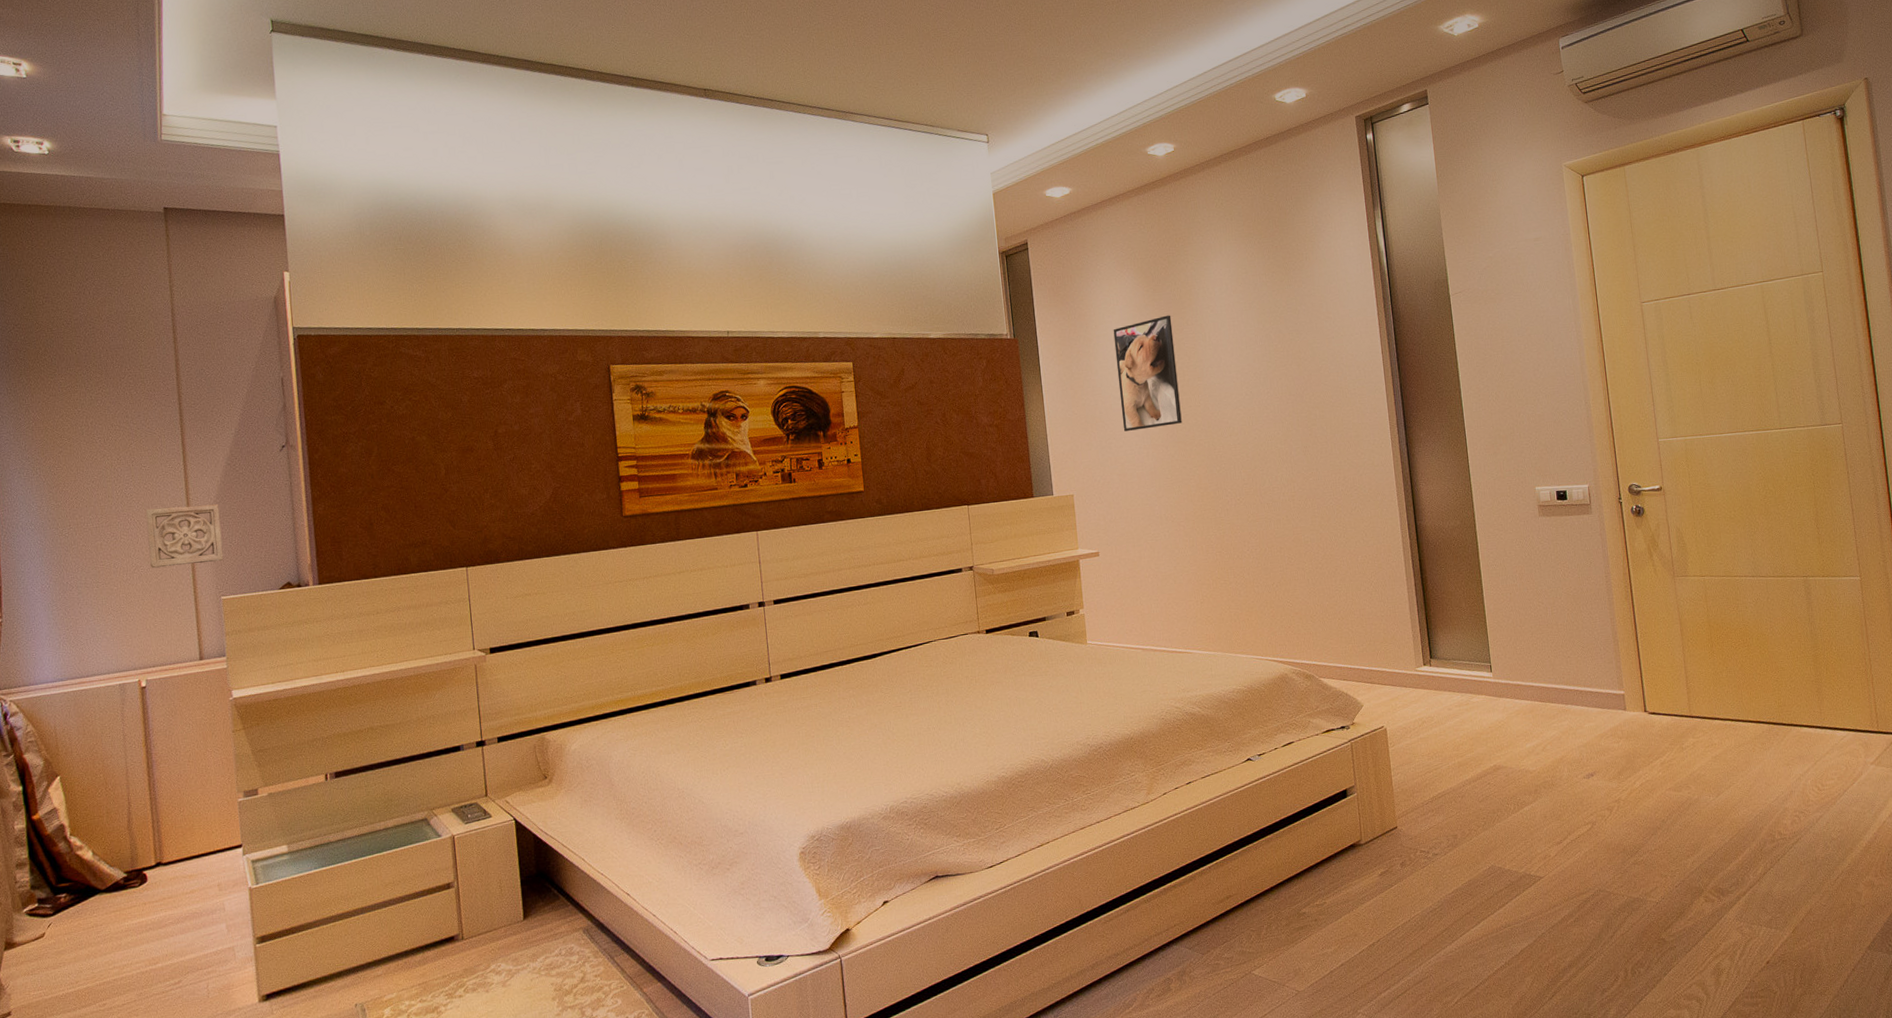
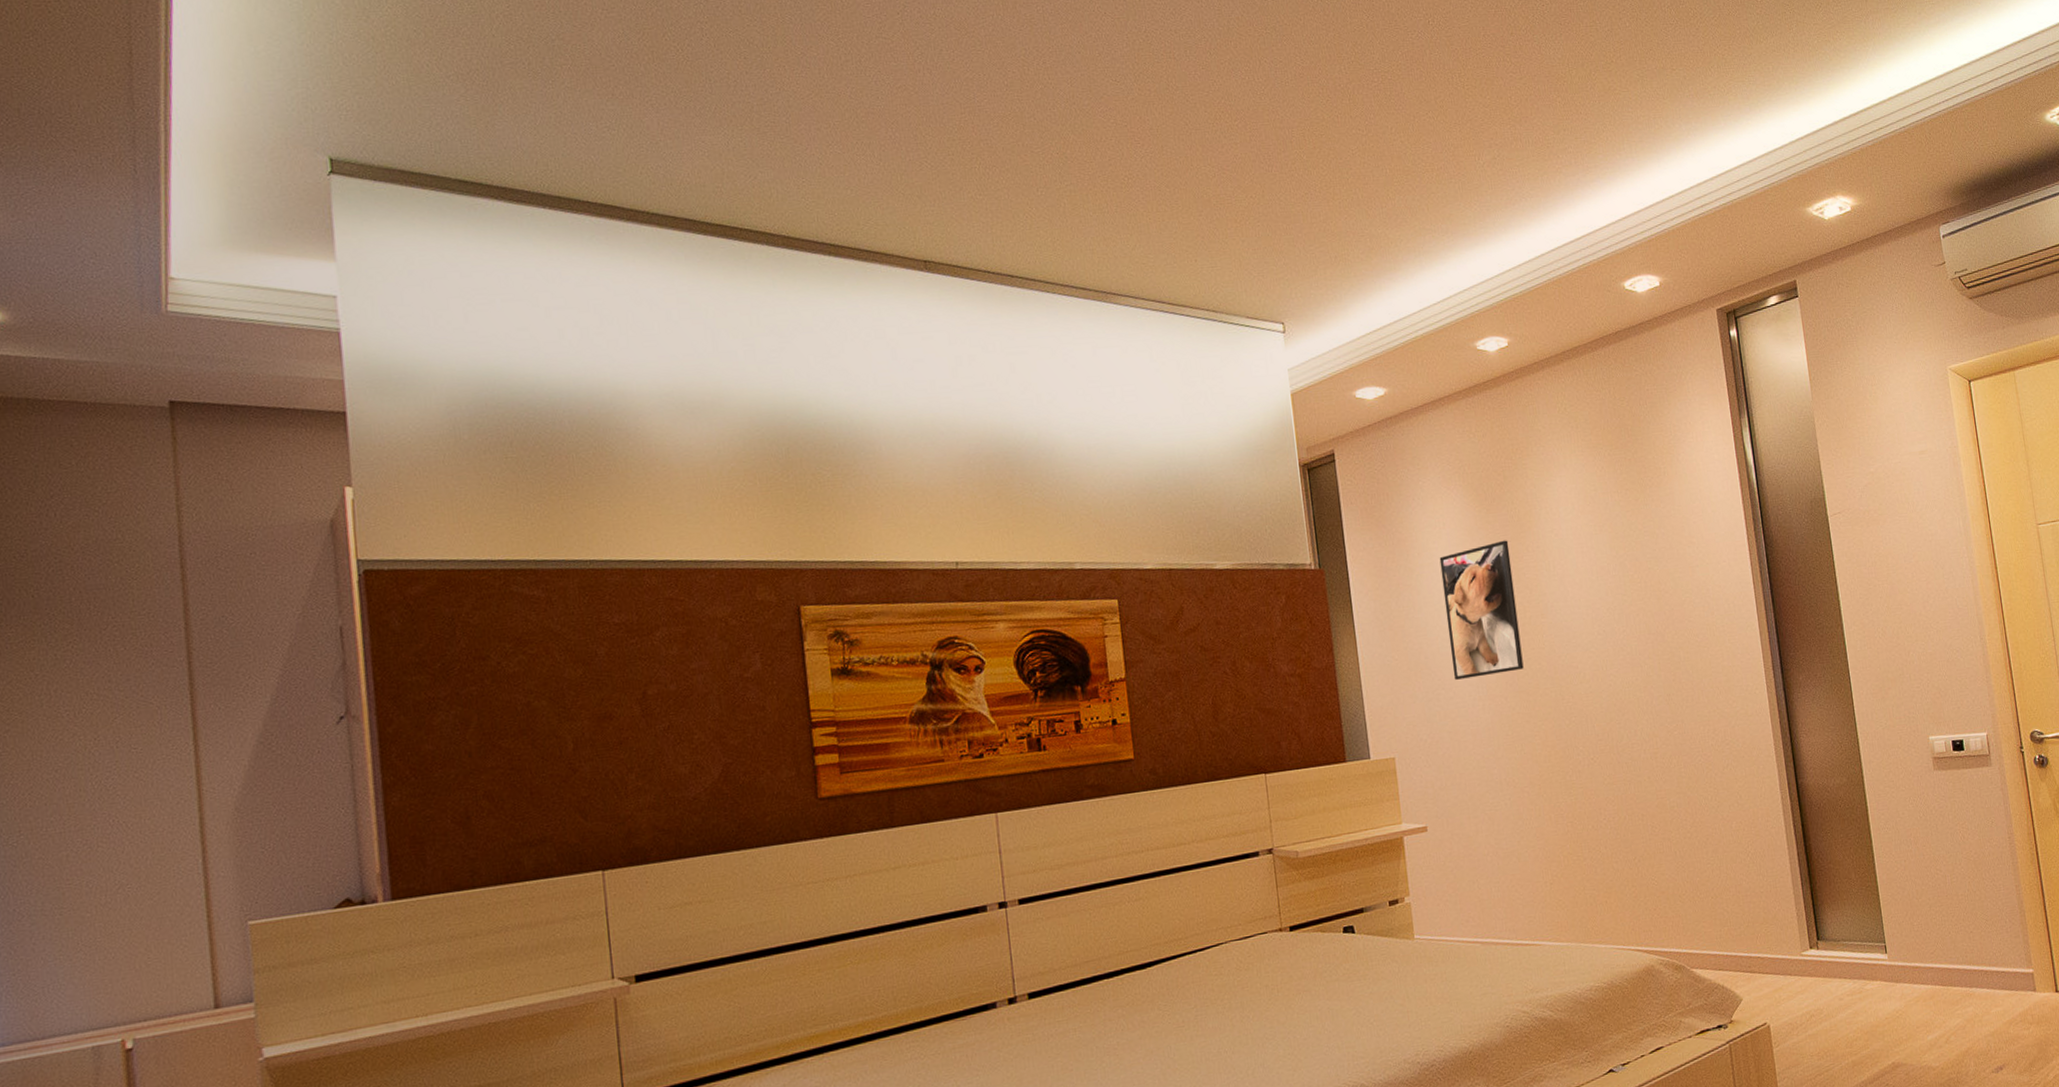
wall ornament: present [145,504,224,569] -> none [136,796,253,887]

